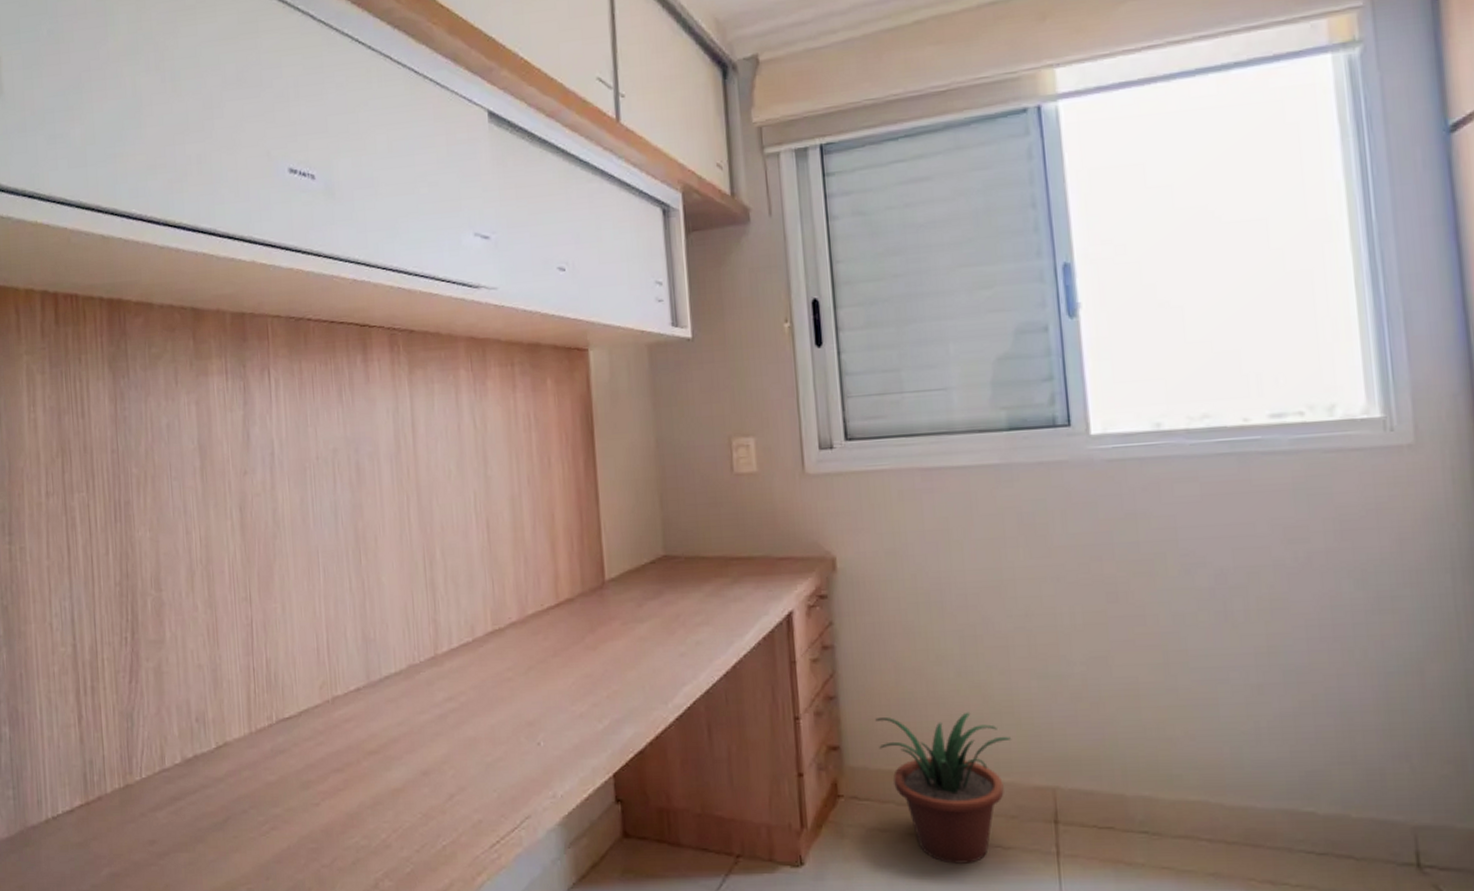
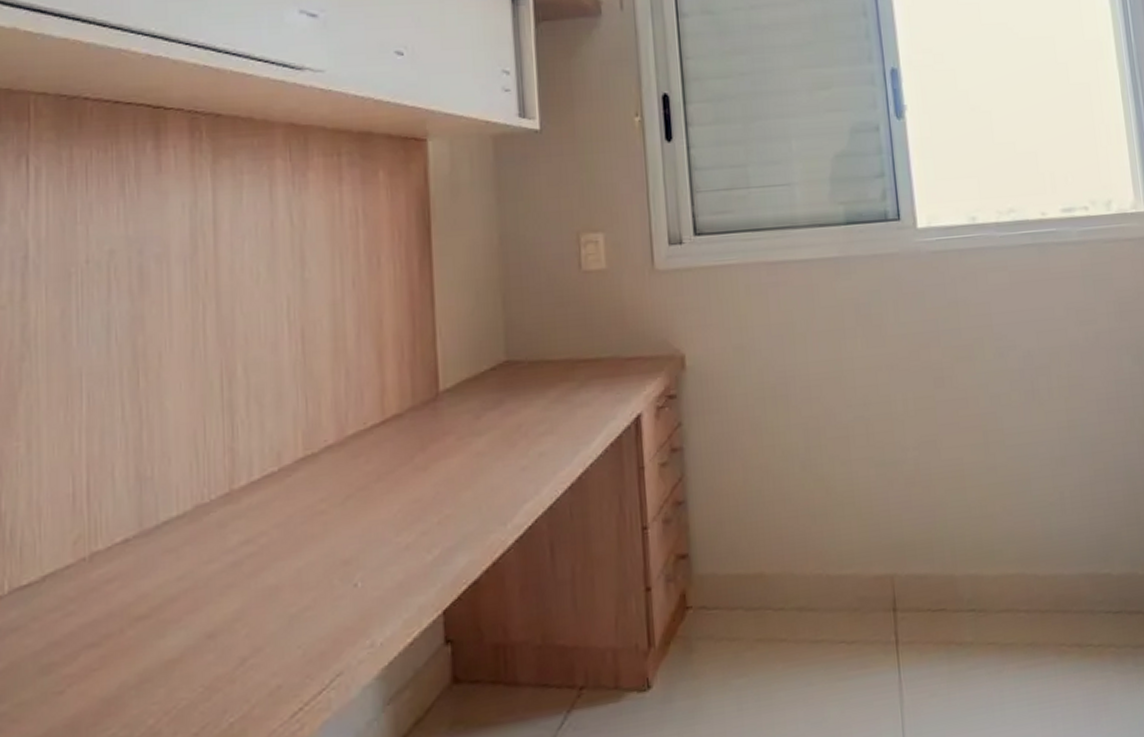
potted plant: present [875,712,1012,864] -> none [724,505,854,667]

